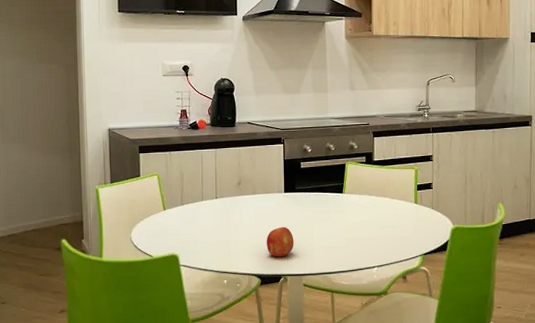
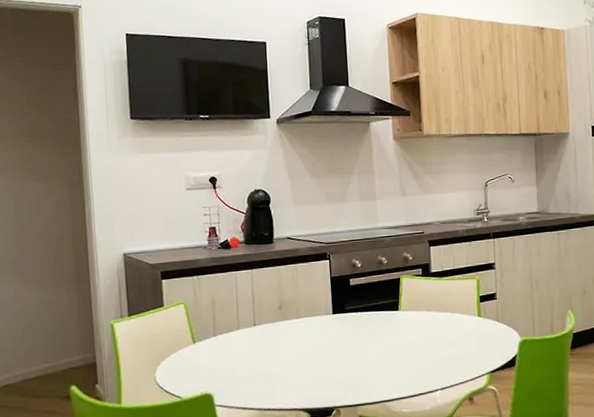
fruit: present [266,227,294,257] -> none [314,353,347,388]

